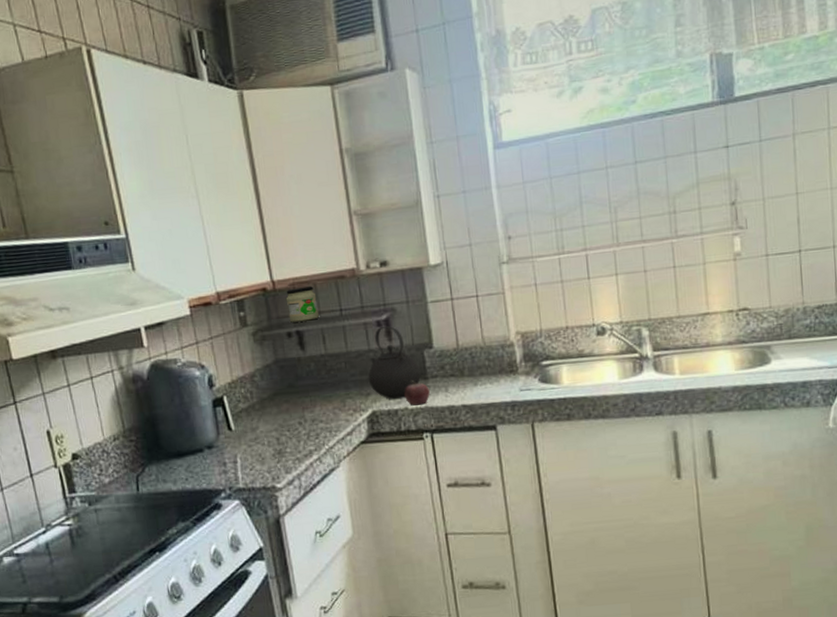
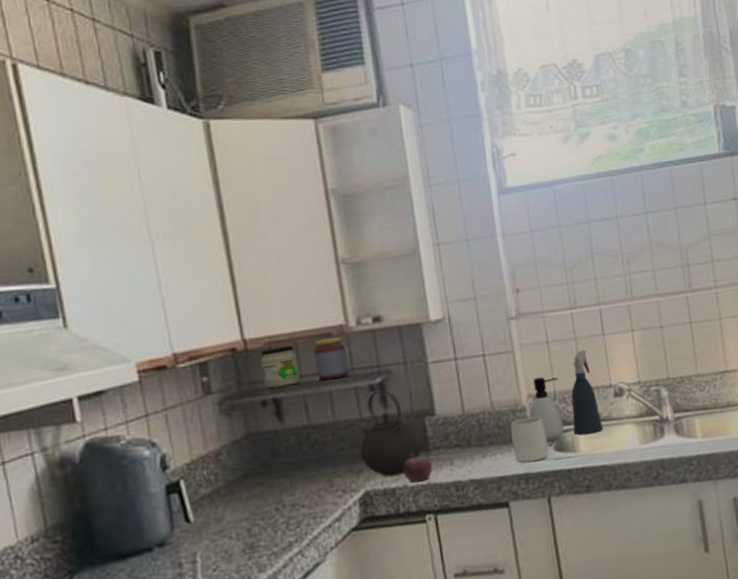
jar: none [330,279,360,317] -> present [314,337,349,381]
mug: none [499,351,533,392] -> present [510,416,548,463]
soap dispenser: none [516,316,549,375] -> present [528,377,565,443]
spray bottle: none [556,291,585,369] -> present [571,349,603,435]

